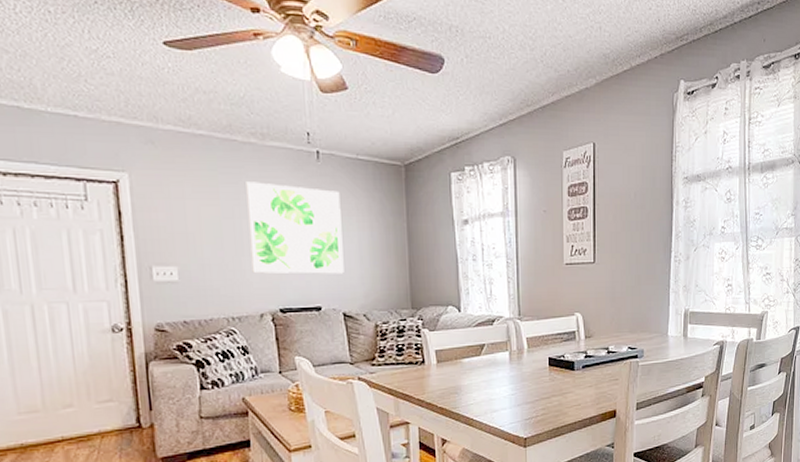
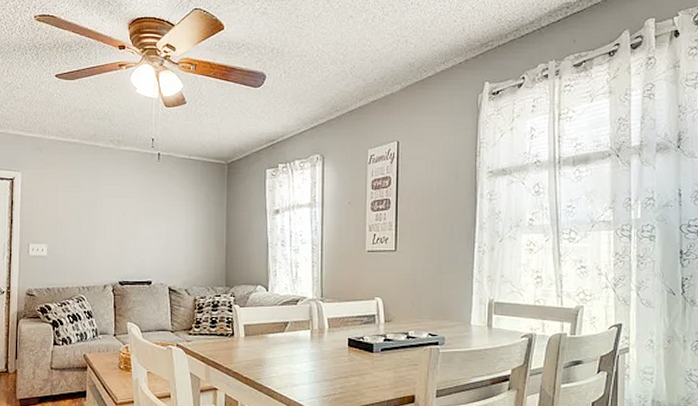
wall art: present [246,181,344,274] -> none [101,178,174,254]

